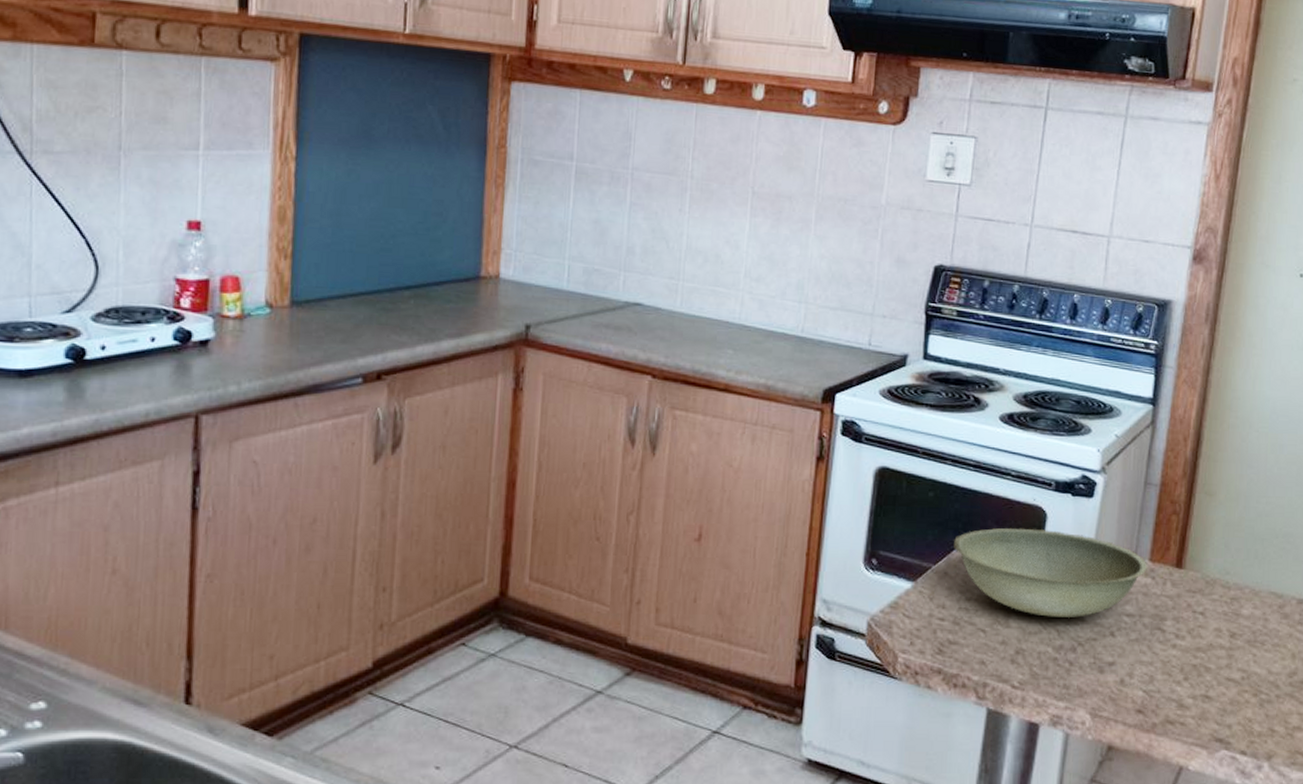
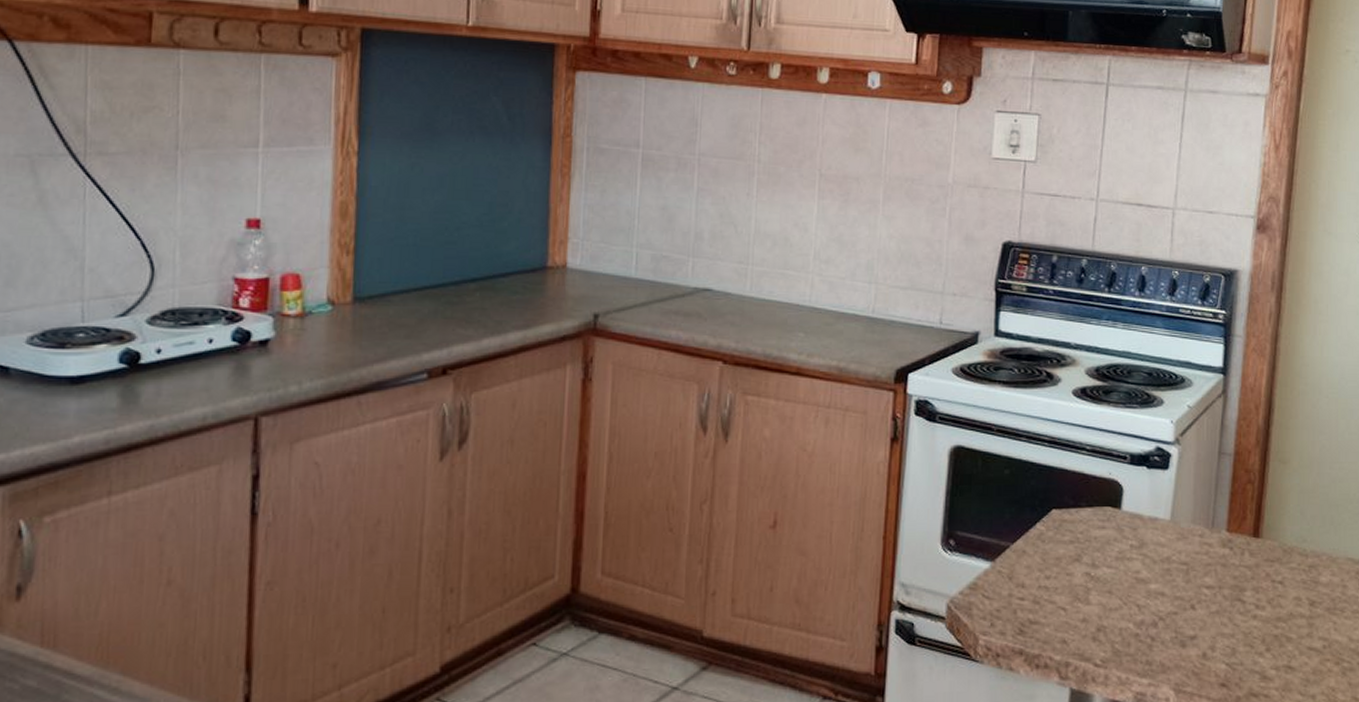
bowl: present [954,527,1147,619] -> none [1031,502,1225,593]

